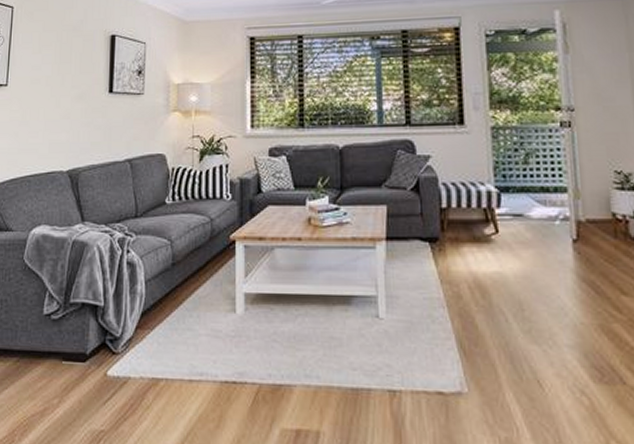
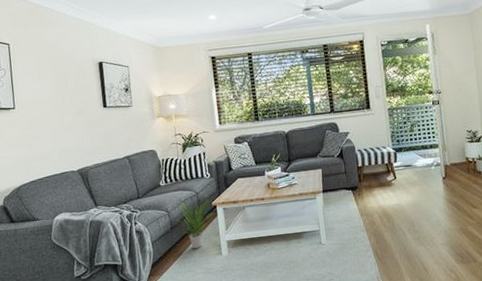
potted plant: none [180,228,233,298] -> present [176,197,215,249]

